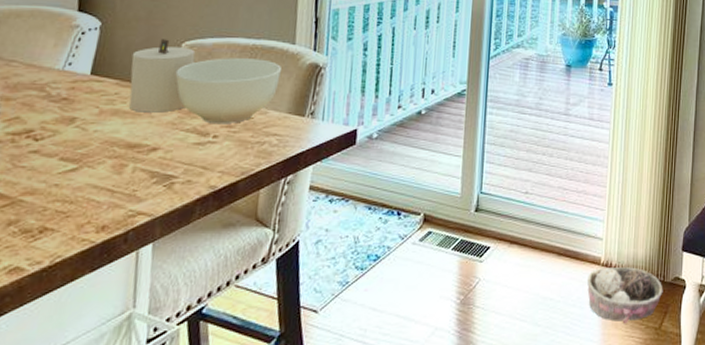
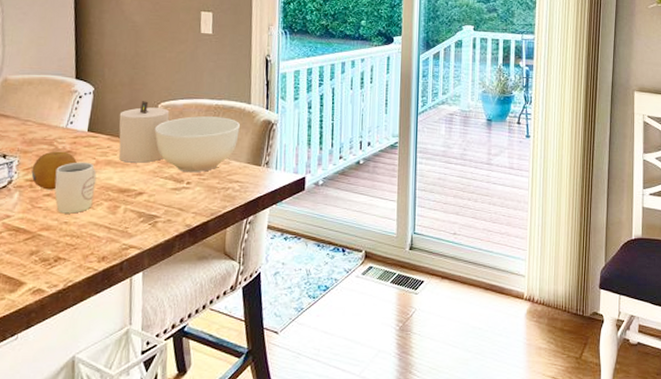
fruit: none [13,98,75,145] -> present [31,151,77,190]
mug: none [43,111,100,174] -> present [54,162,97,214]
decorative basket: present [586,267,663,324] -> none [511,302,583,353]

